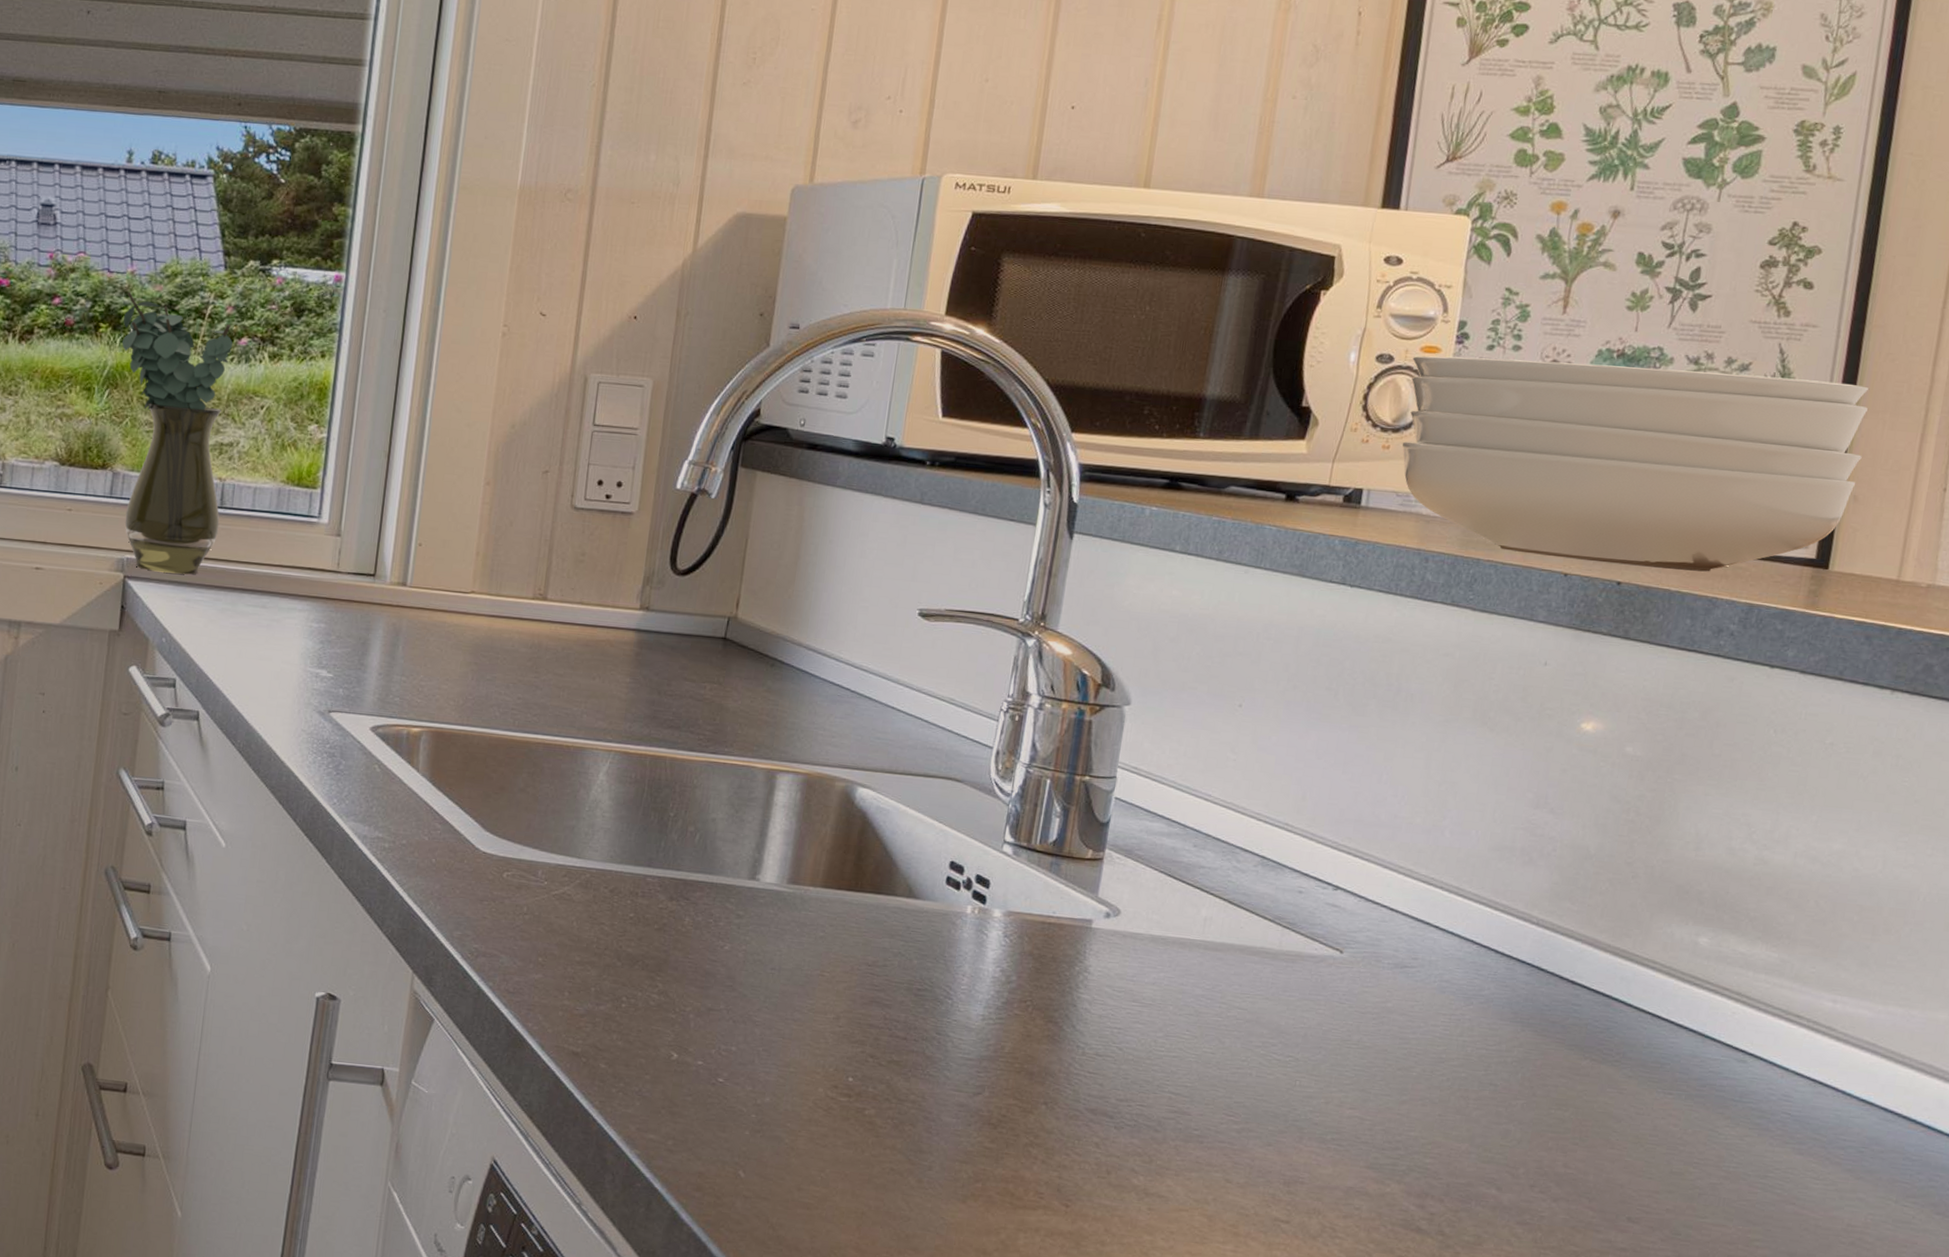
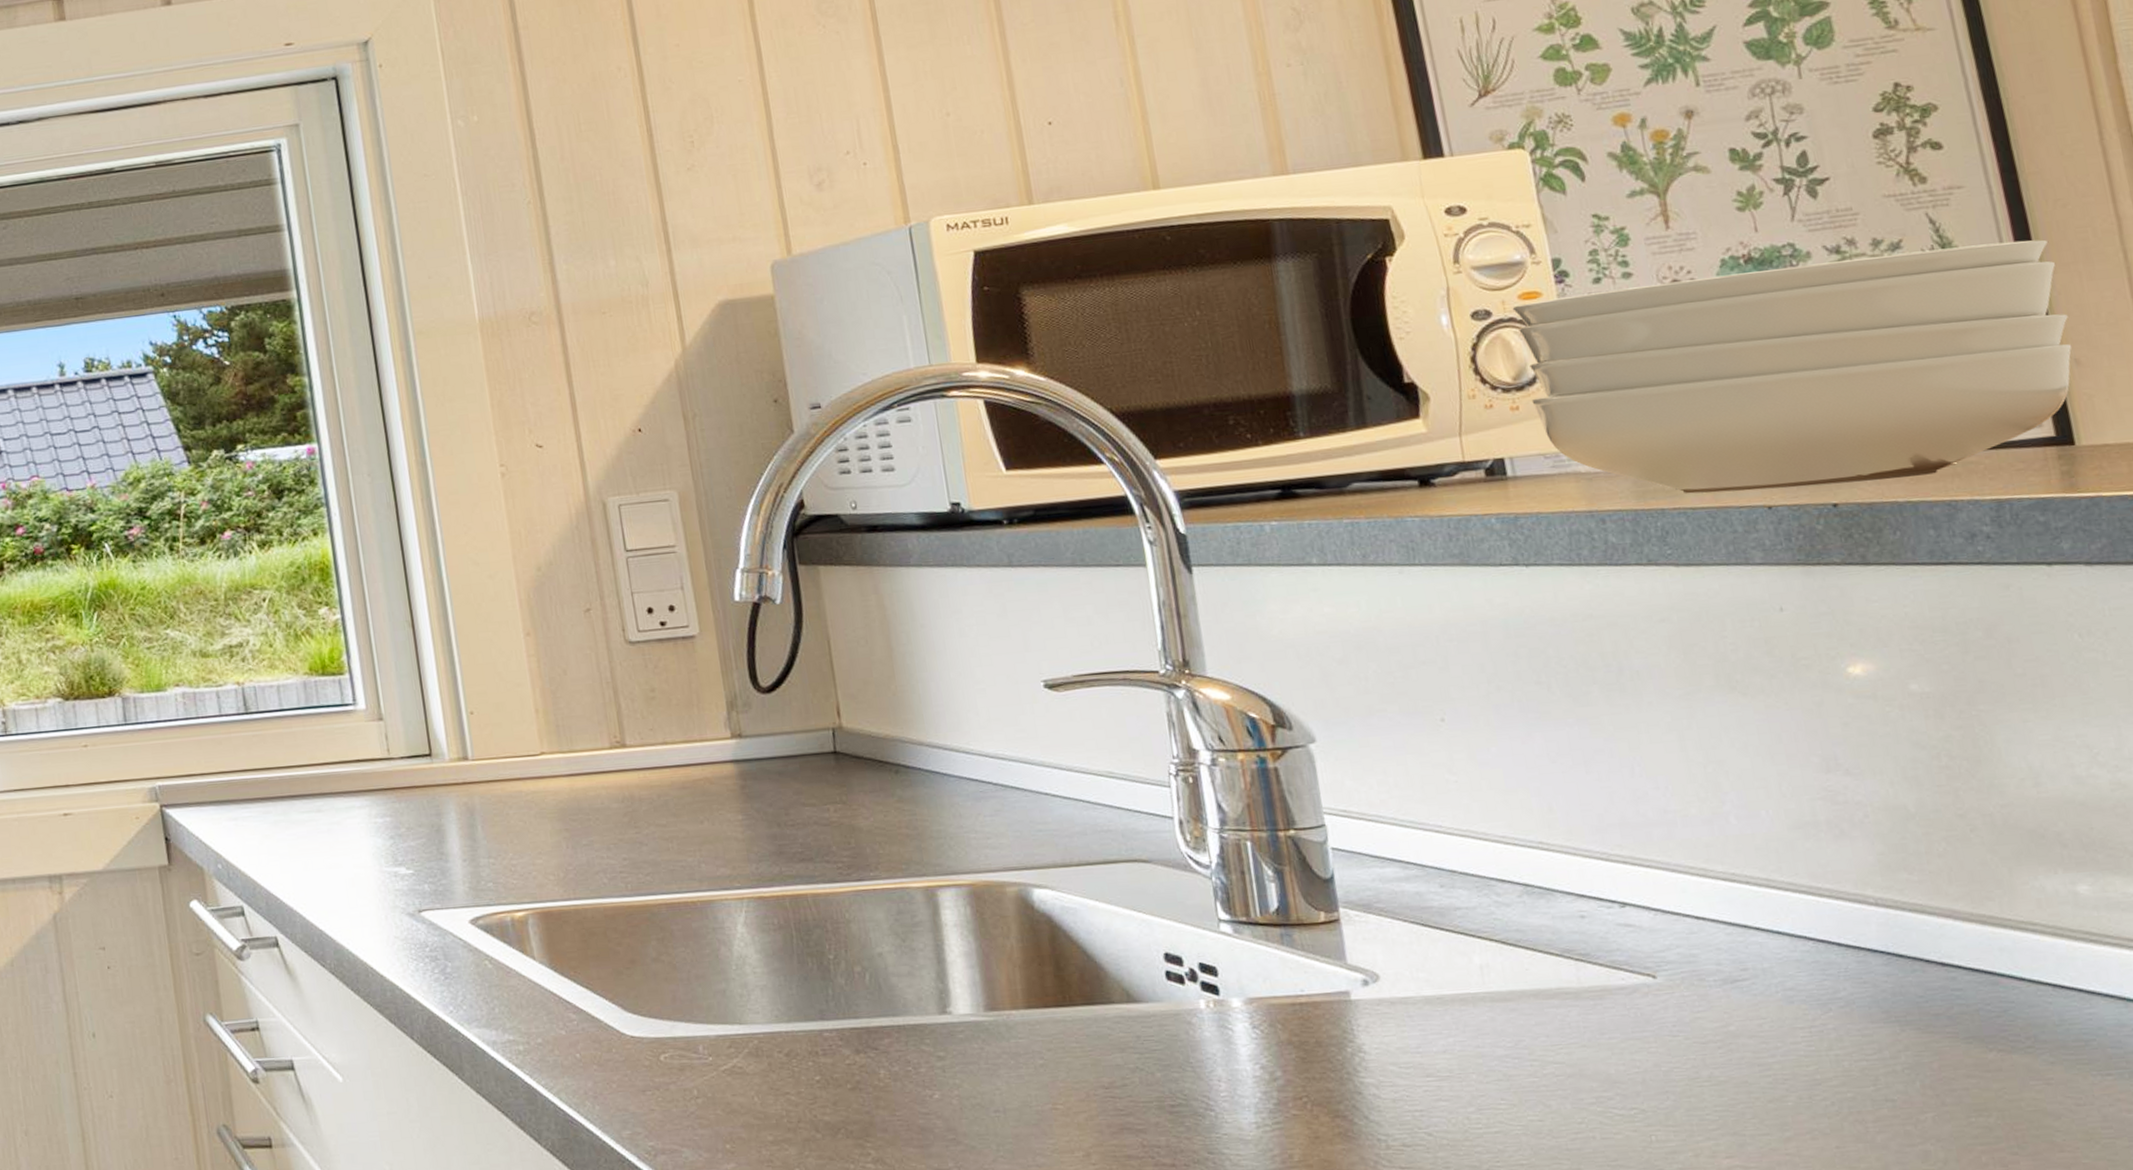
vase: present [121,291,233,575] -> none [92,507,250,795]

